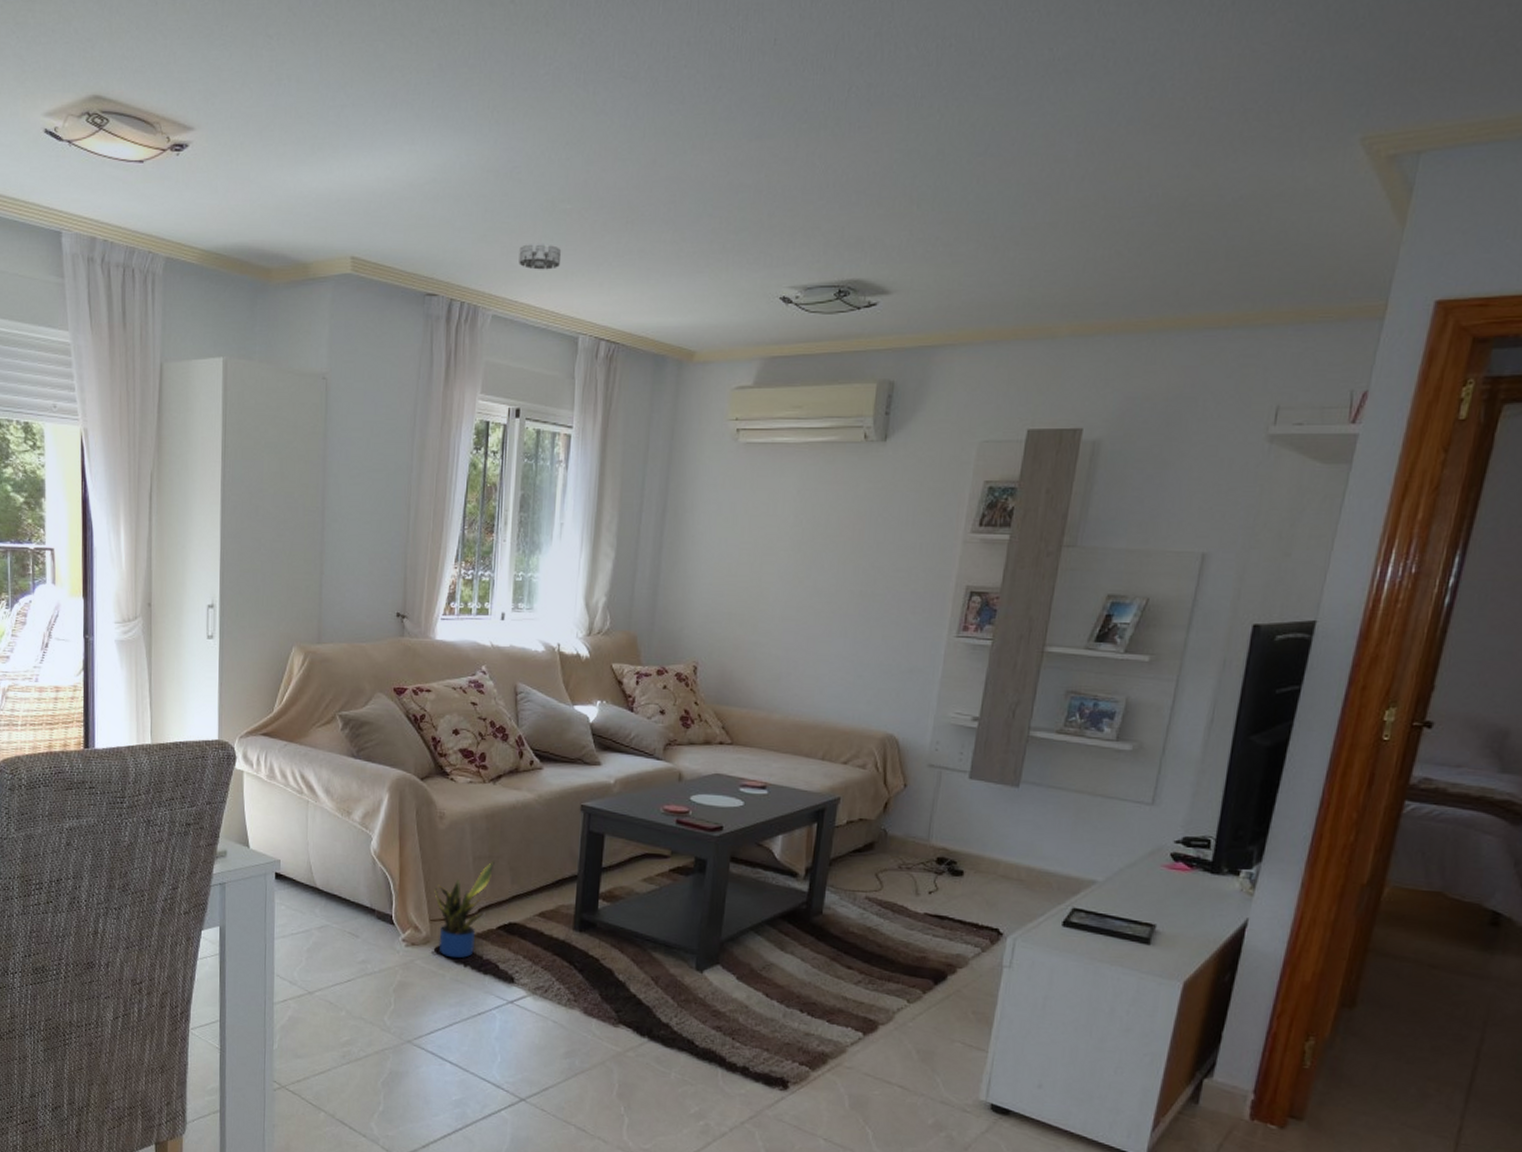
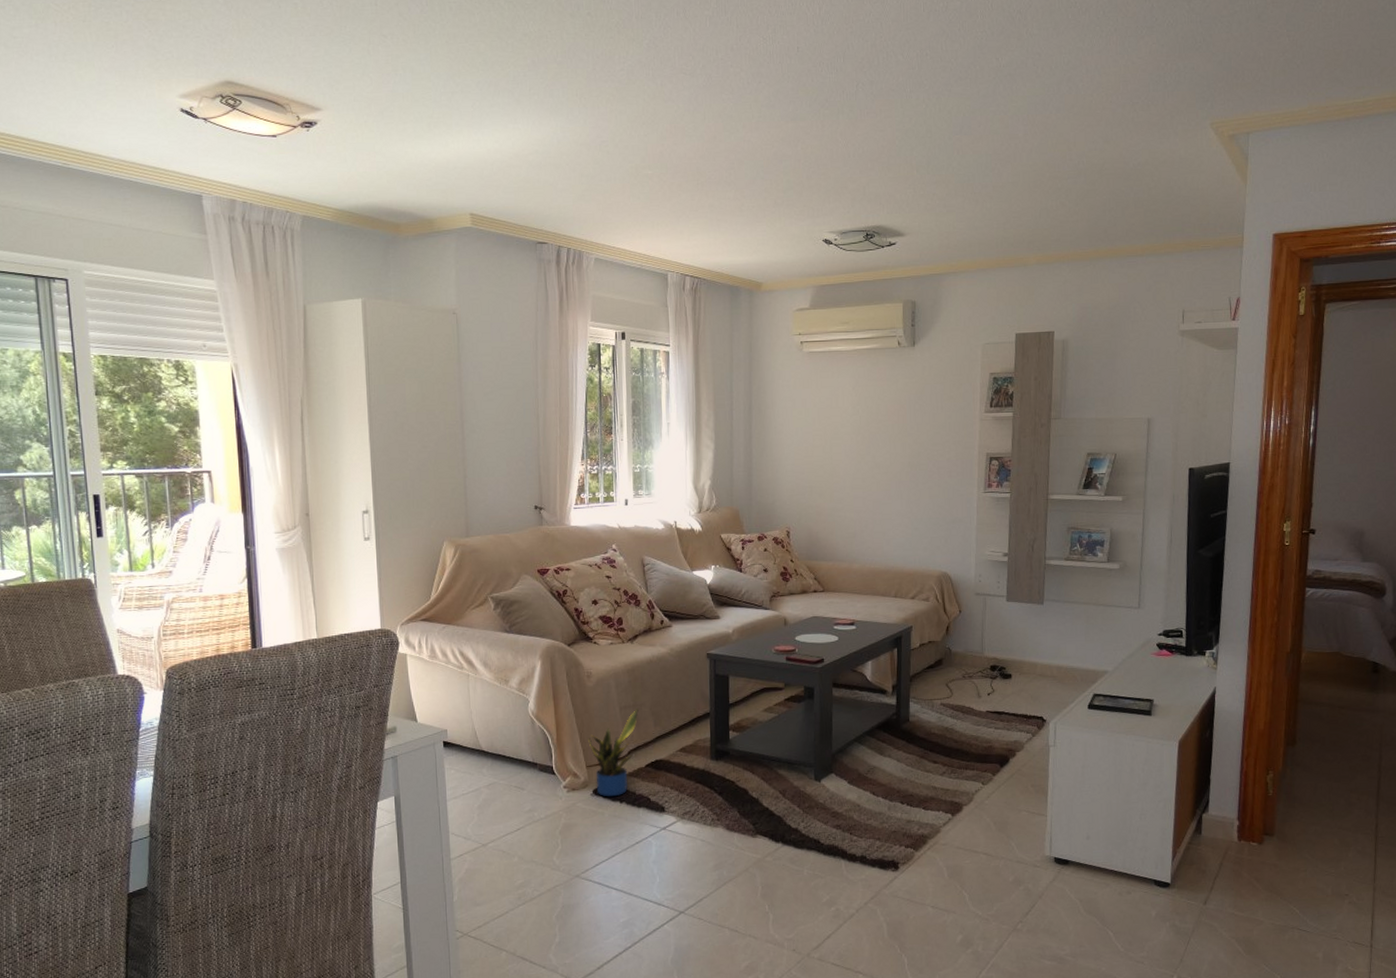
smoke detector: present [519,242,562,270] -> none [612,200,648,222]

